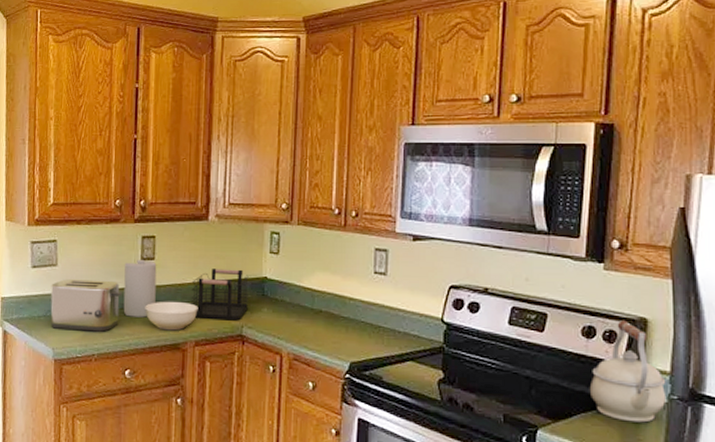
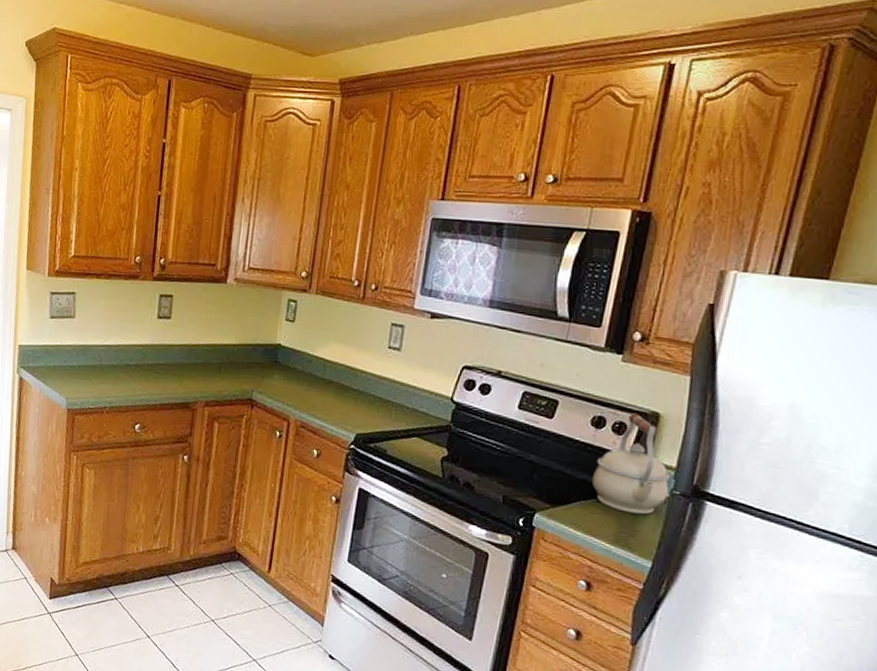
toaster: present [50,279,121,332] -> none [65,331,136,386]
paper towel holder: present [123,259,157,318] -> none [137,317,173,375]
bowl: present [145,301,198,331] -> none [158,360,211,390]
dish rack: present [191,268,249,321] -> none [204,331,263,385]

